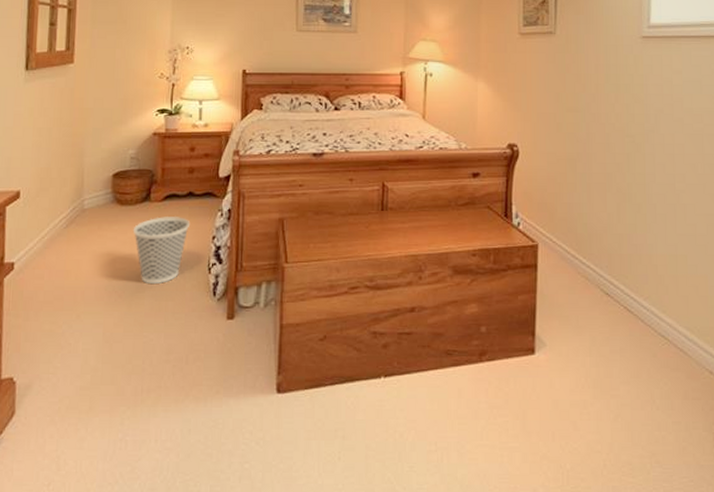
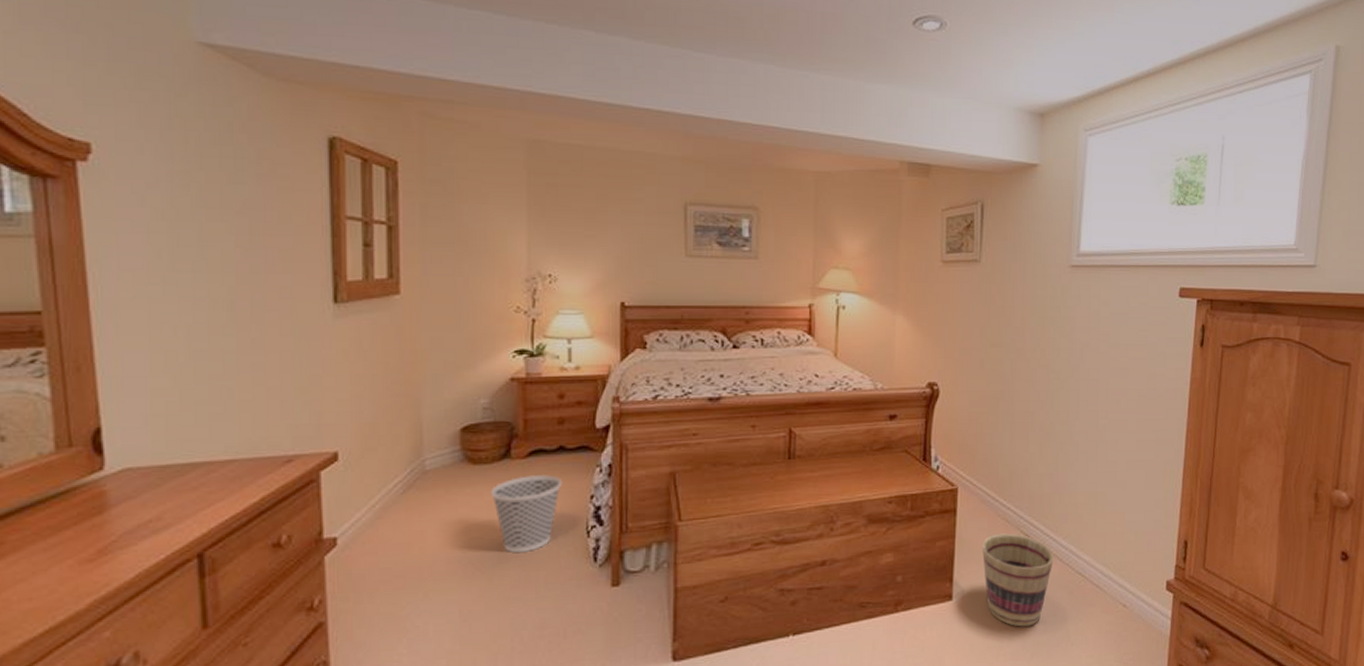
basket: none [563,291,635,386] -> present [982,533,1054,627]

